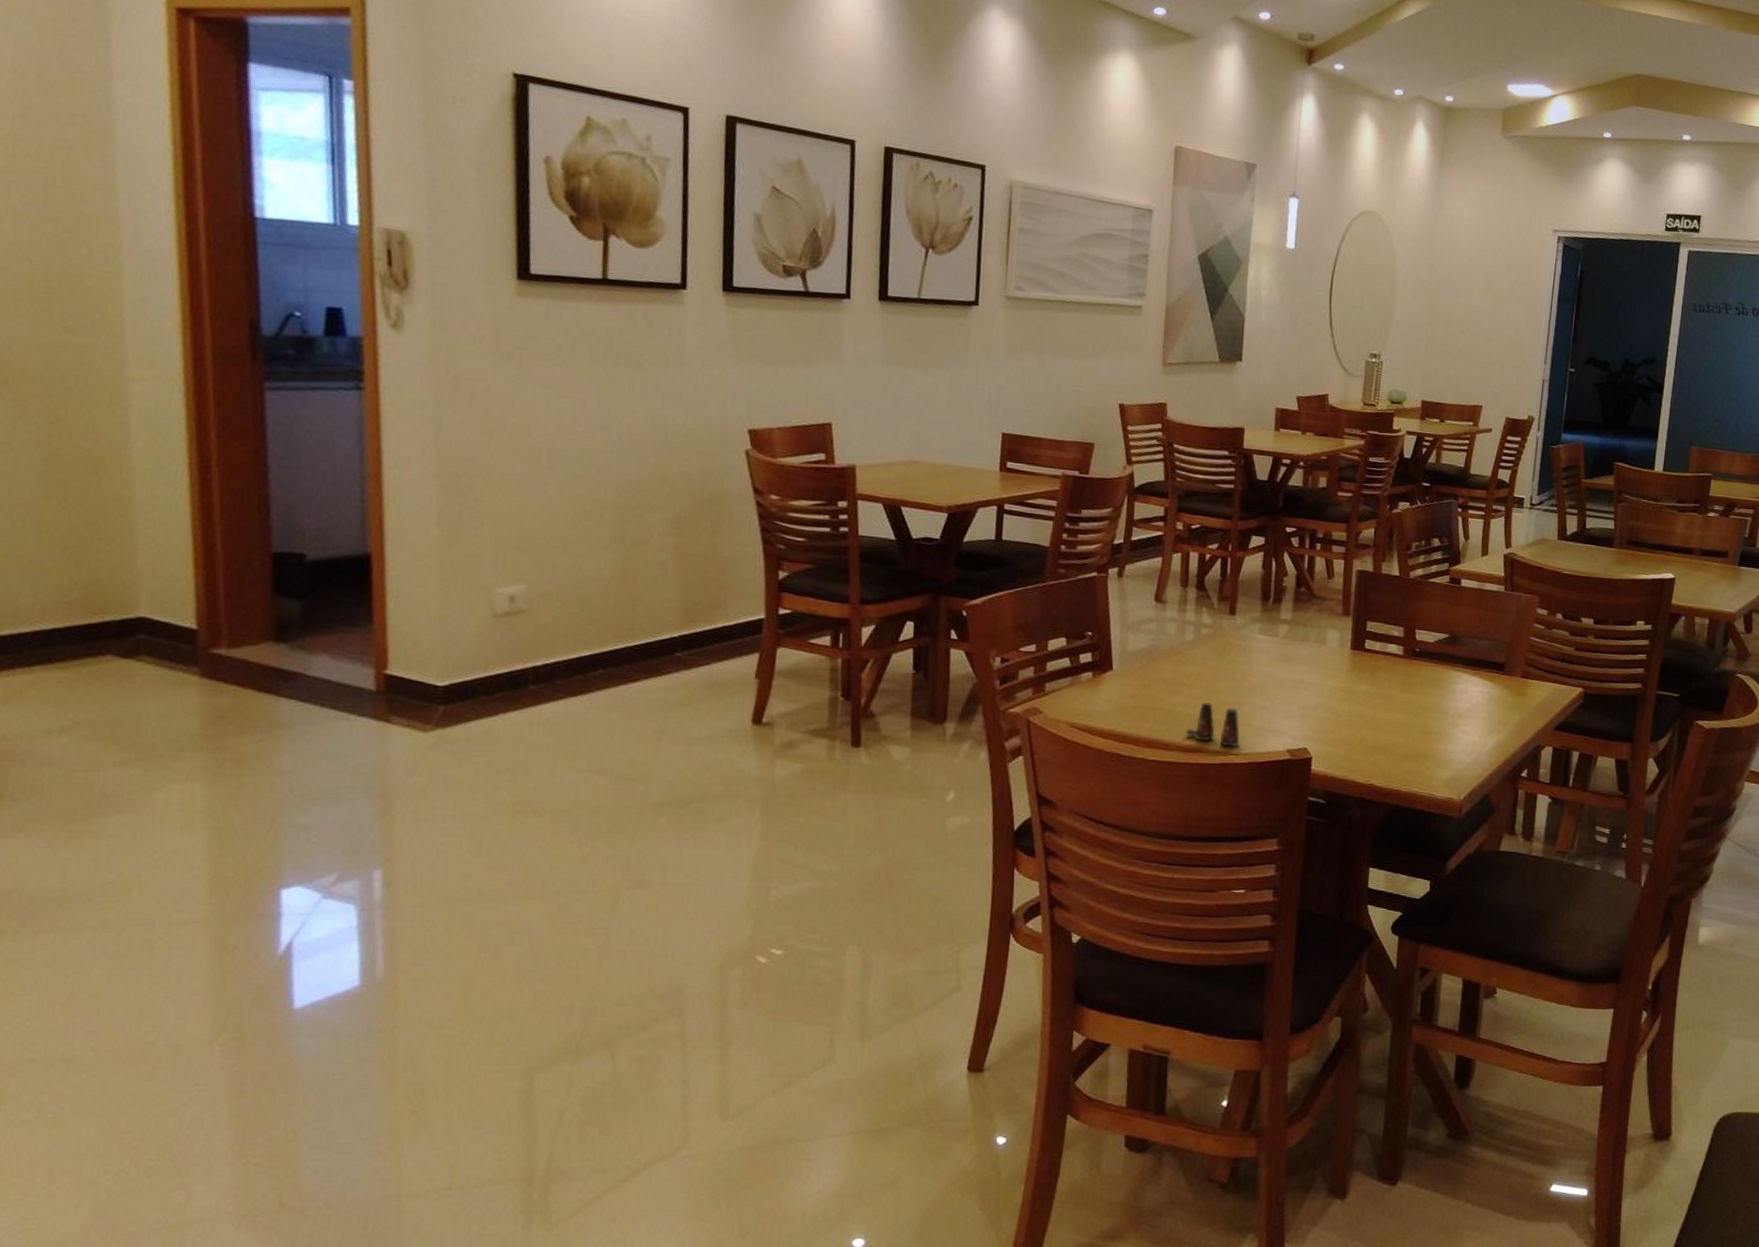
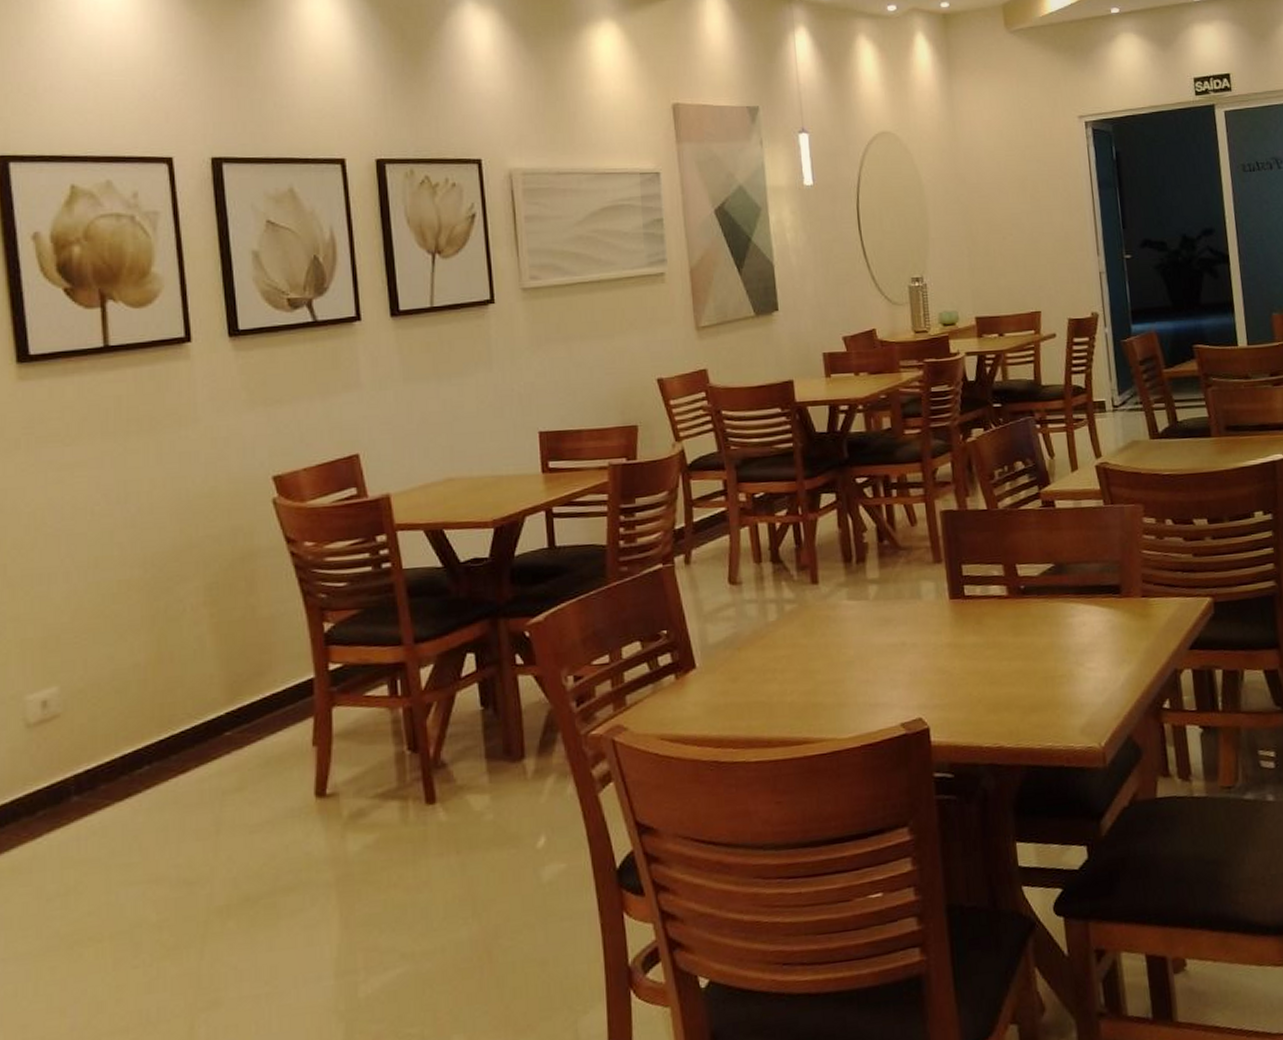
salt shaker: present [1185,702,1240,747] -> none [785,686,848,733]

